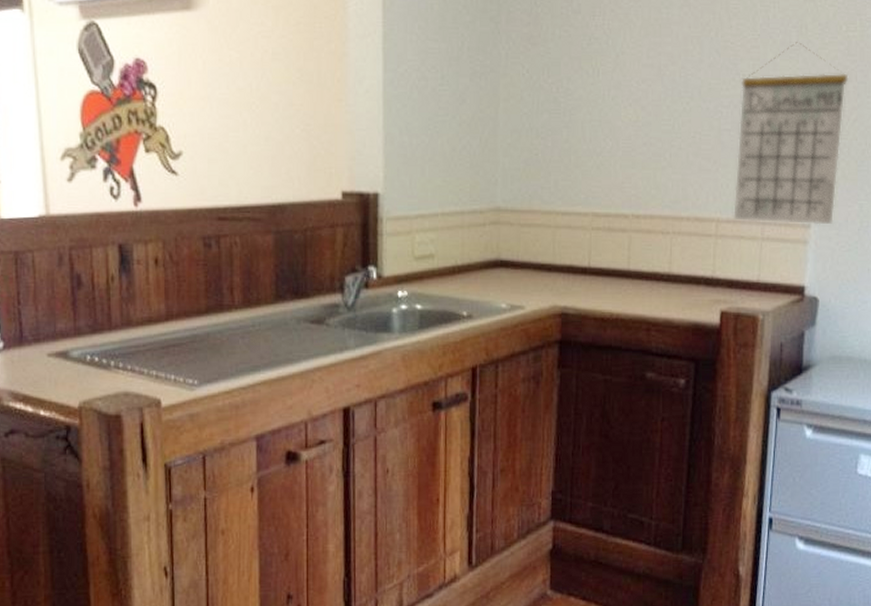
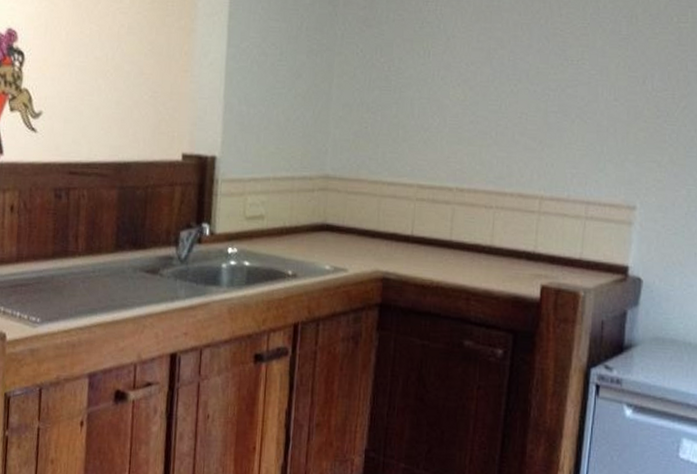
calendar: present [733,42,849,225] -> none [557,31,679,207]

